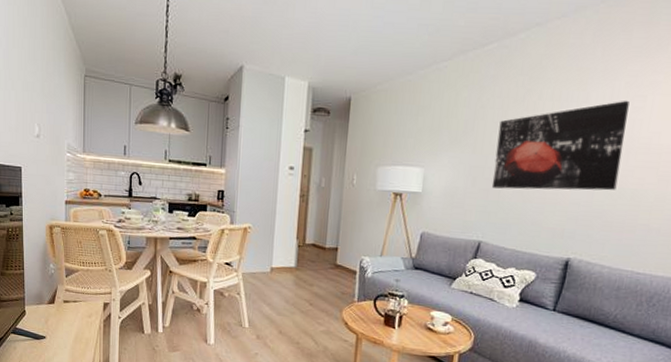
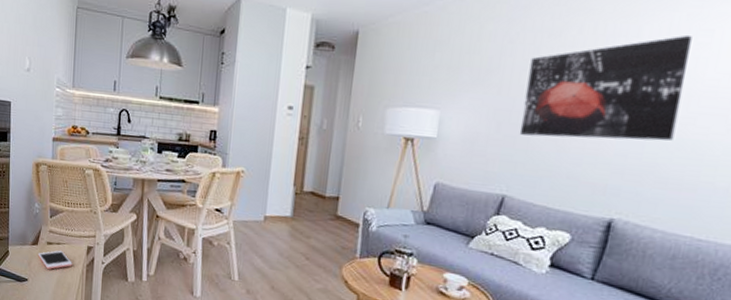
cell phone: none [54,307,90,326] -> present [37,250,72,270]

